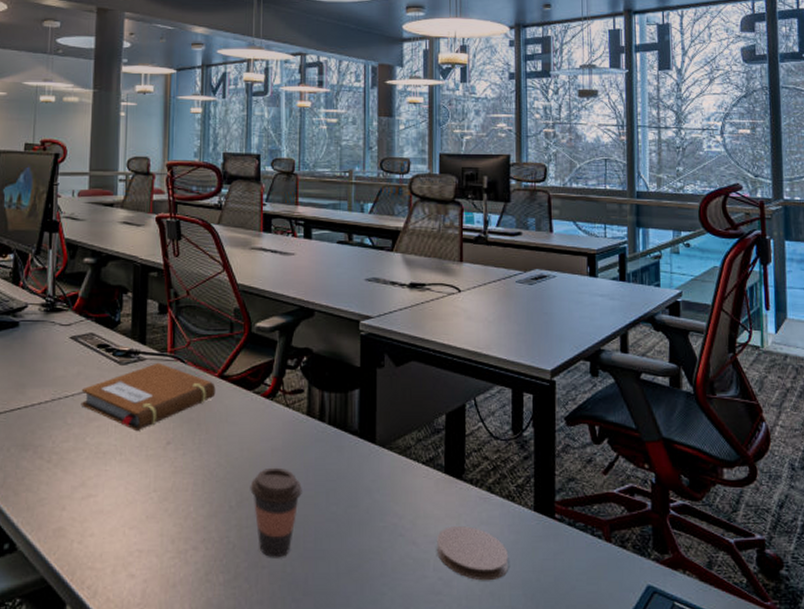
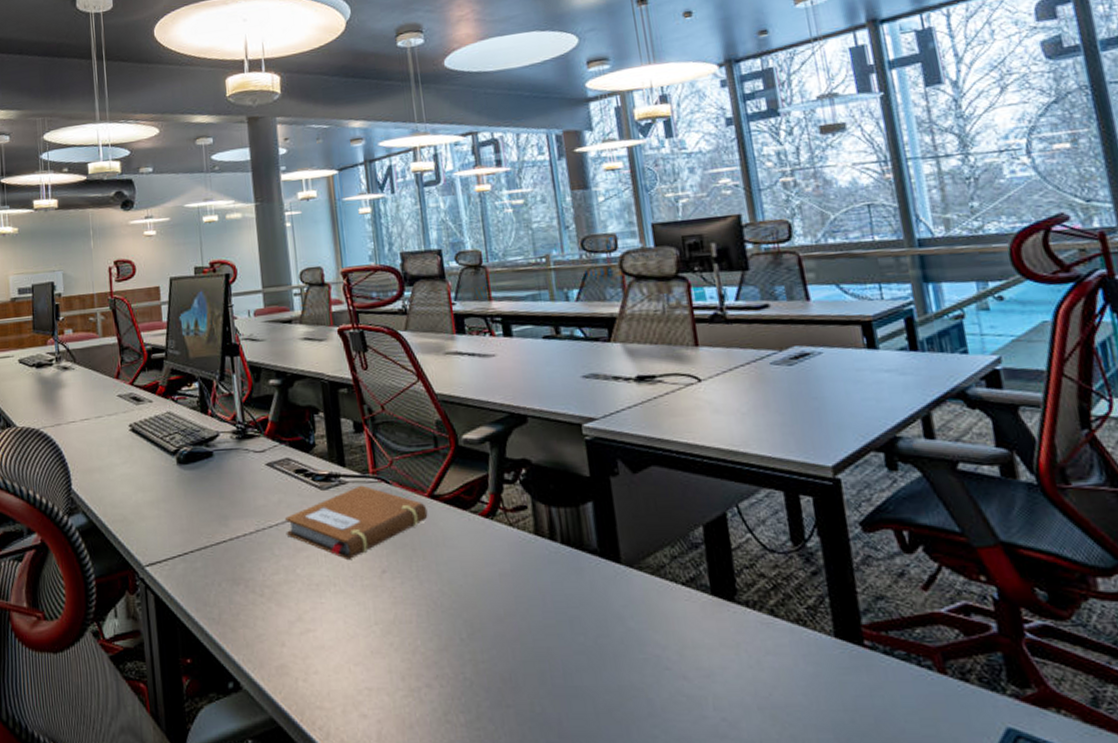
coffee cup: present [250,467,302,558] -> none [480,594,541,696]
coaster: present [437,526,508,581] -> none [712,657,811,722]

